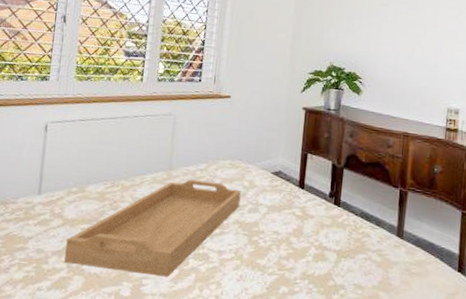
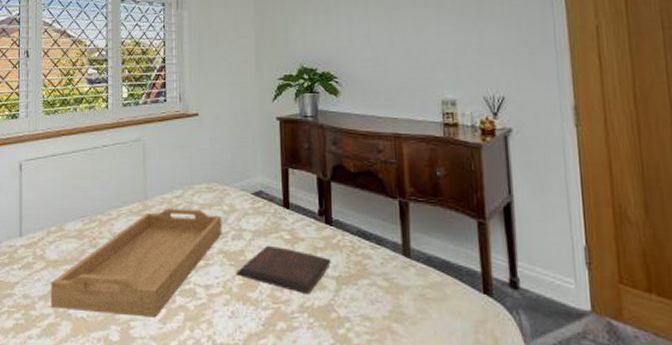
book: none [249,219,335,265] -> present [236,245,331,295]

